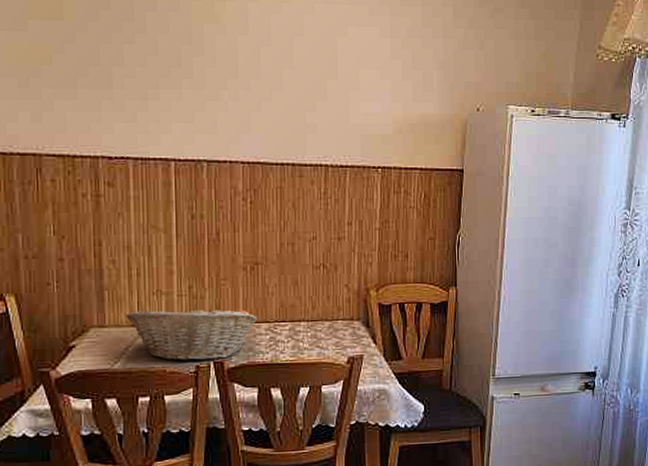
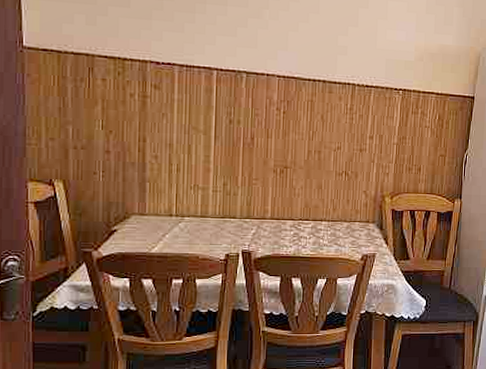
fruit basket: present [126,304,258,362] -> none [165,199,284,250]

